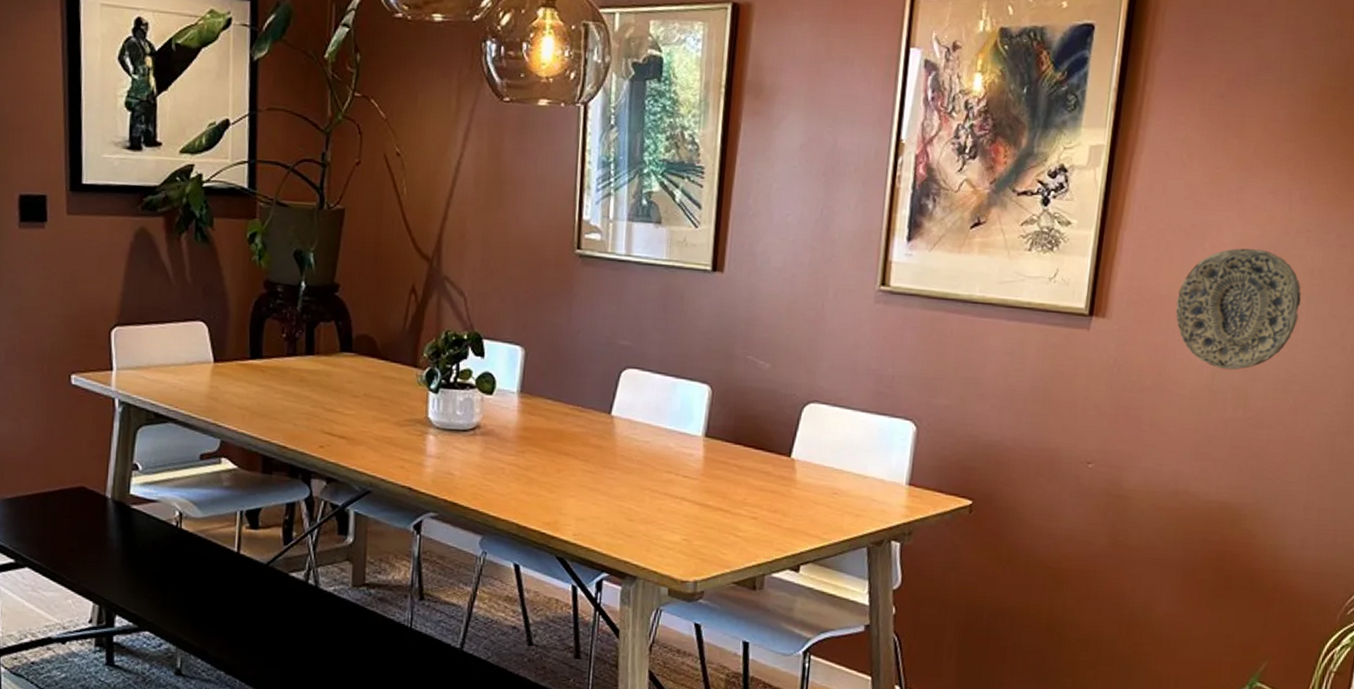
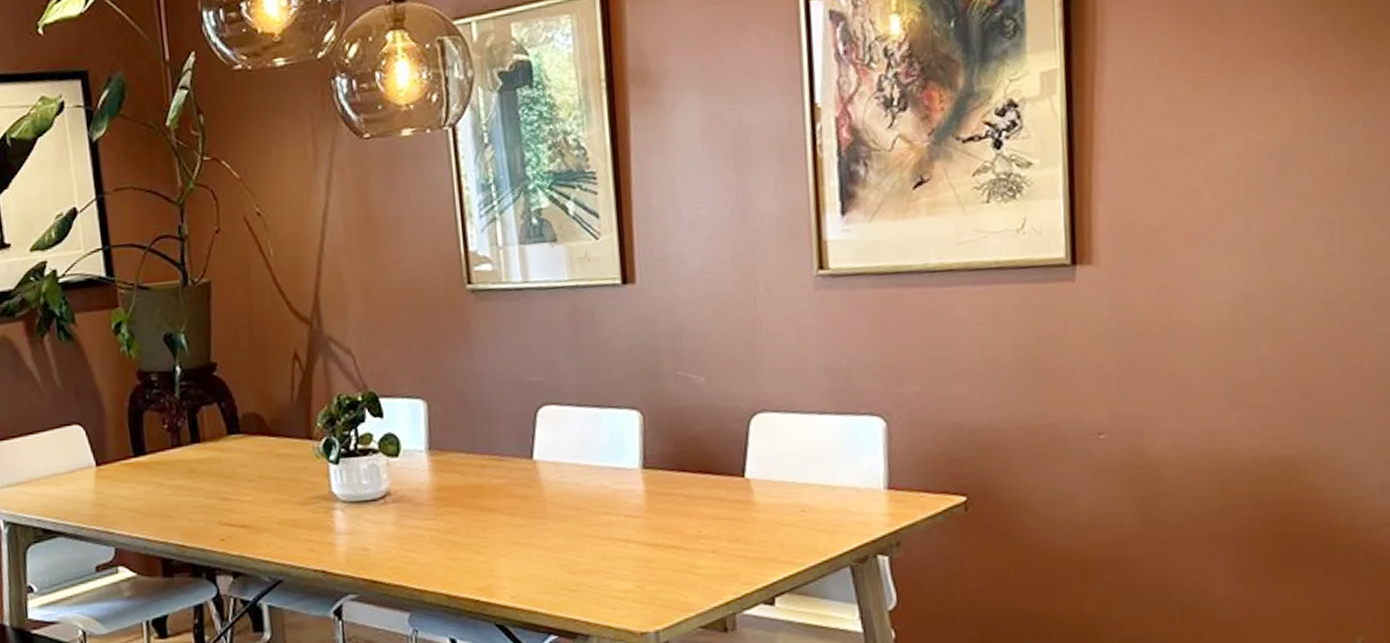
decorative plate: present [1175,248,1301,370] -> none [1176,156,1331,302]

